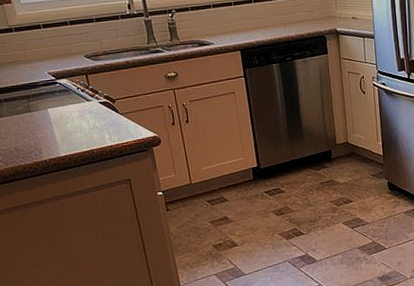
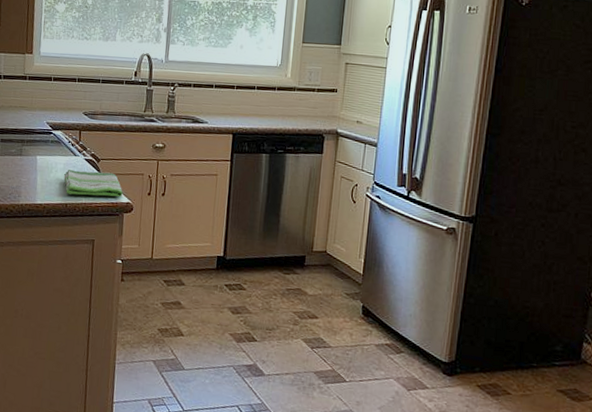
dish towel: none [82,110,147,141] -> present [64,170,123,197]

